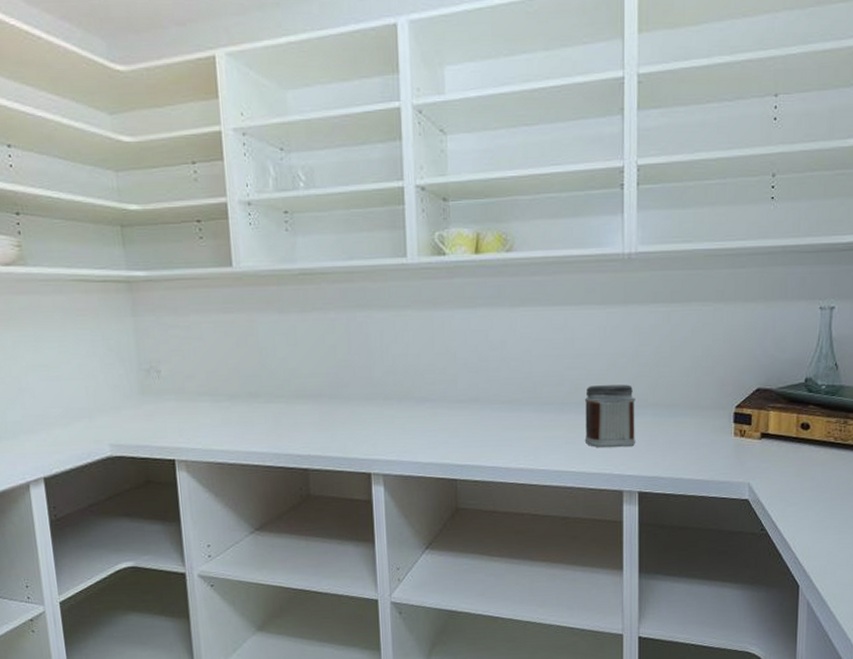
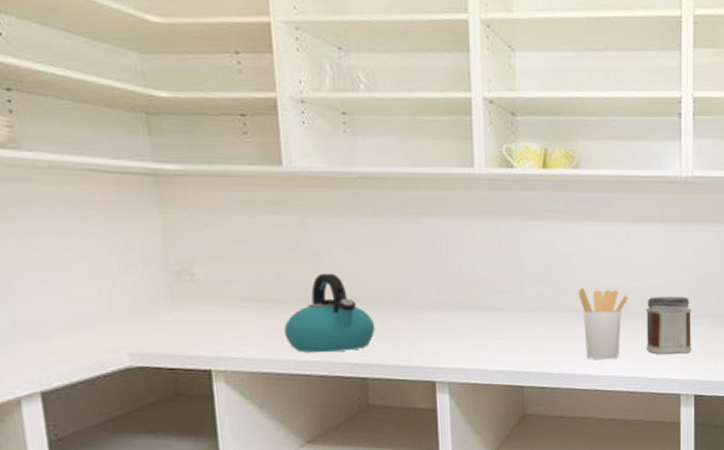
kettle: none [235,367,315,445] -> present [284,273,375,353]
utensil holder: none [512,377,565,453] -> present [578,288,628,360]

